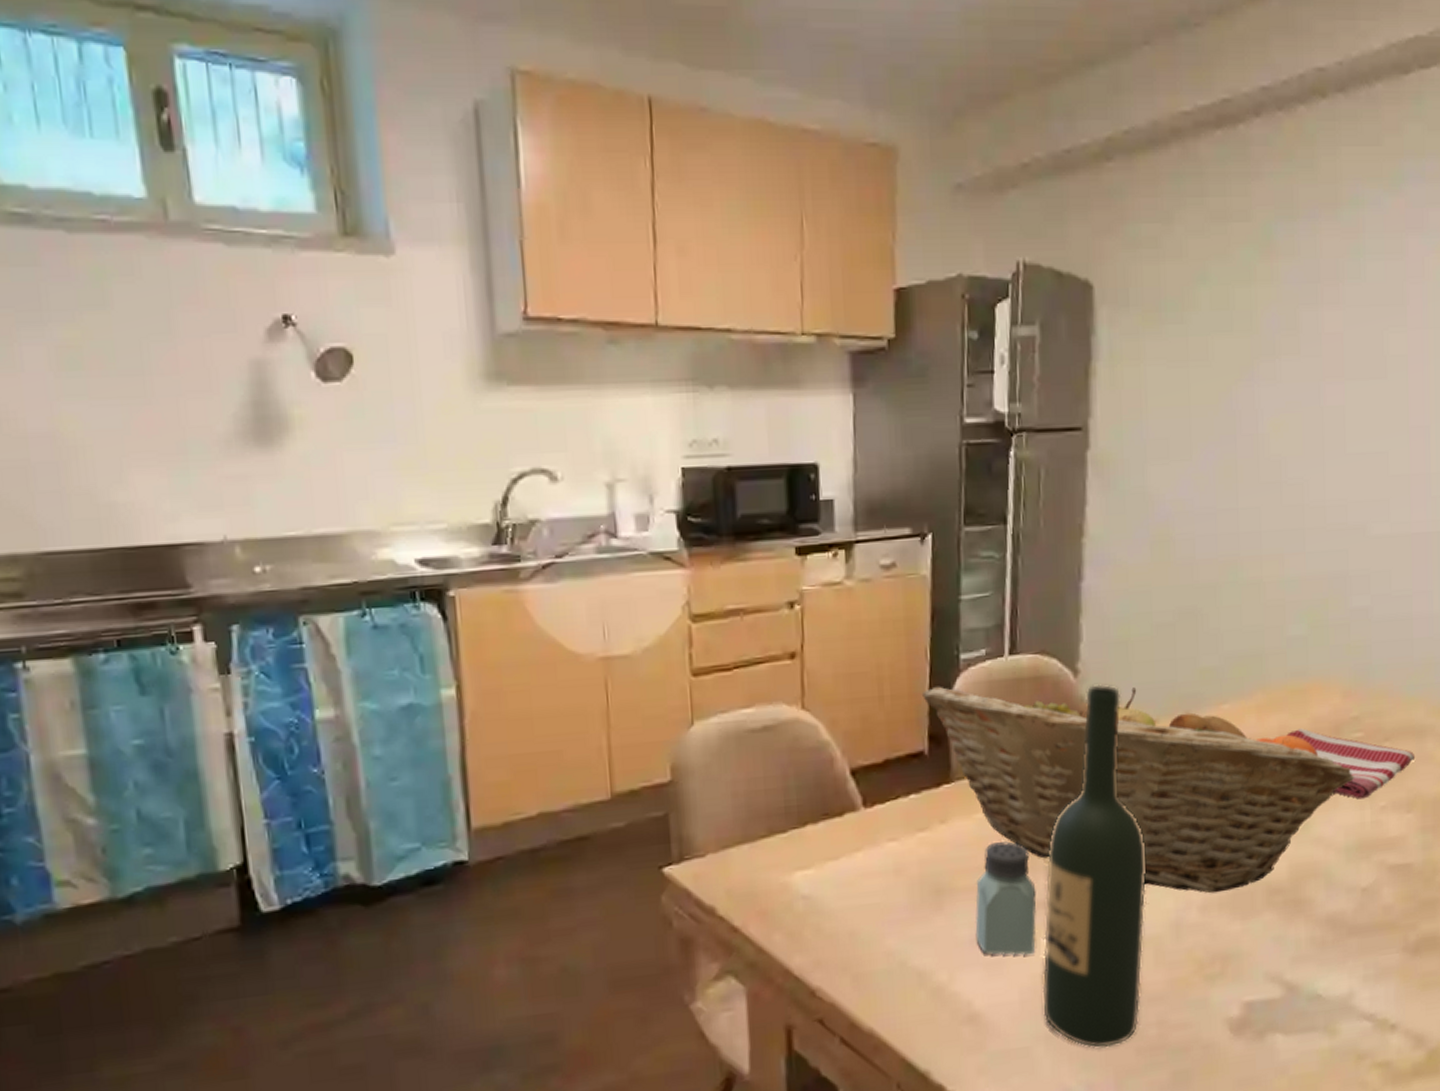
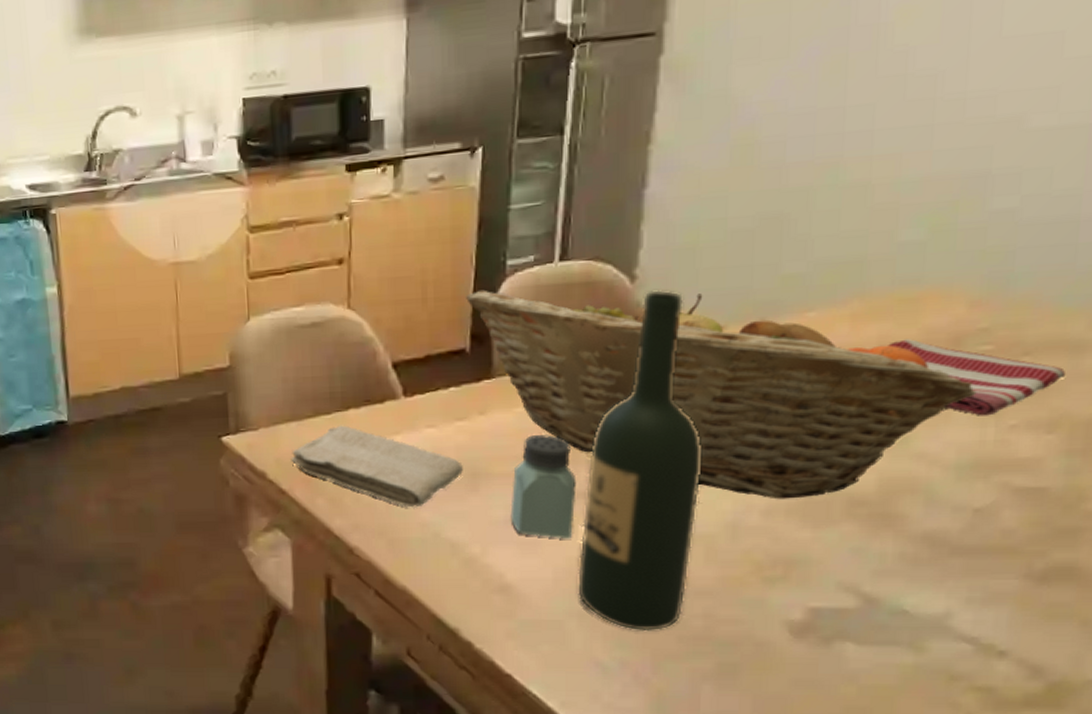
washcloth: none [743,844,927,936] -> present [291,425,463,508]

